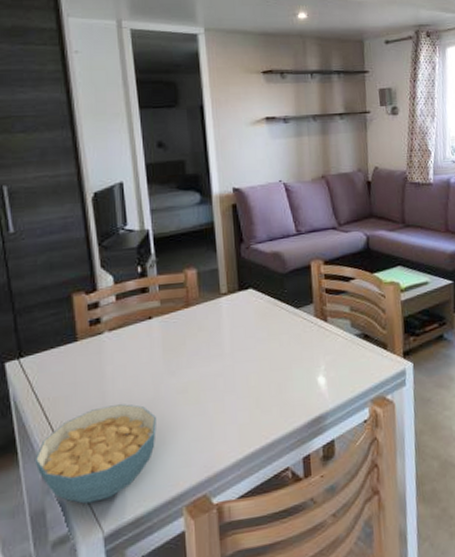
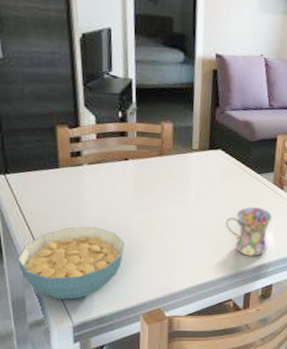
mug: none [268,347,321,409] -> present [225,207,273,256]

